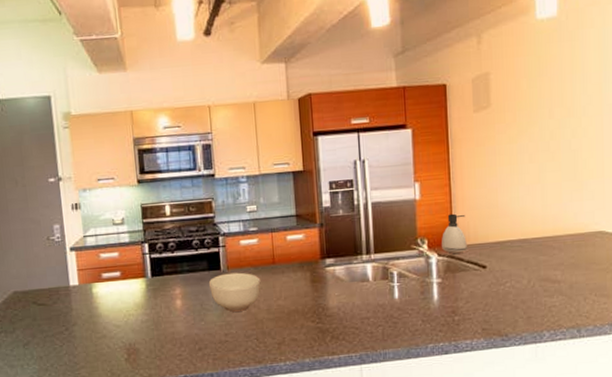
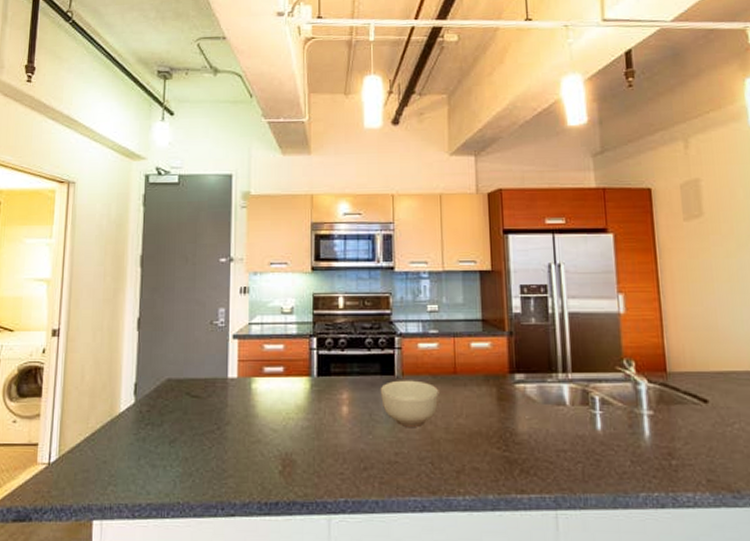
soap dispenser: present [441,213,467,255] -> none [651,333,683,383]

